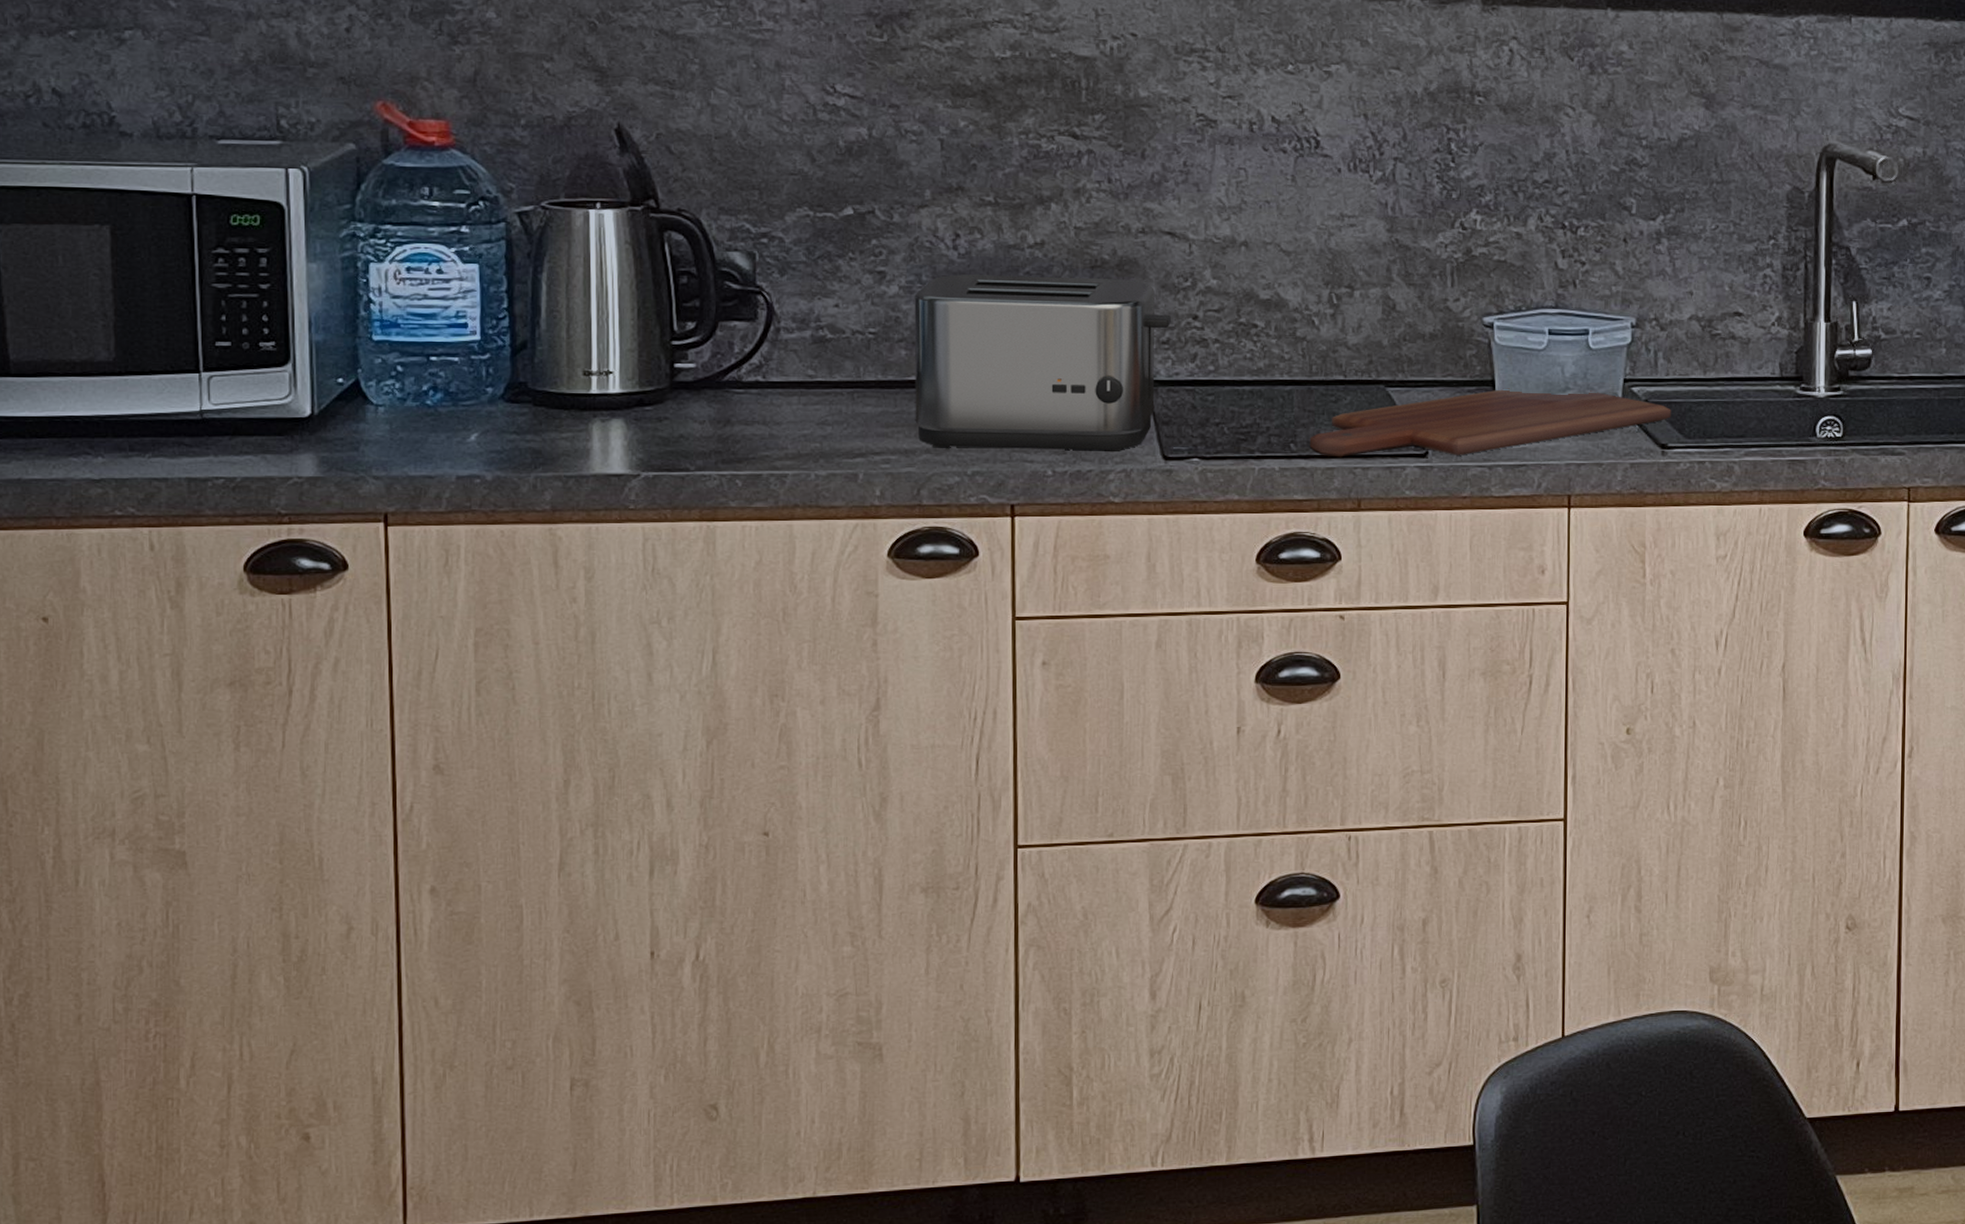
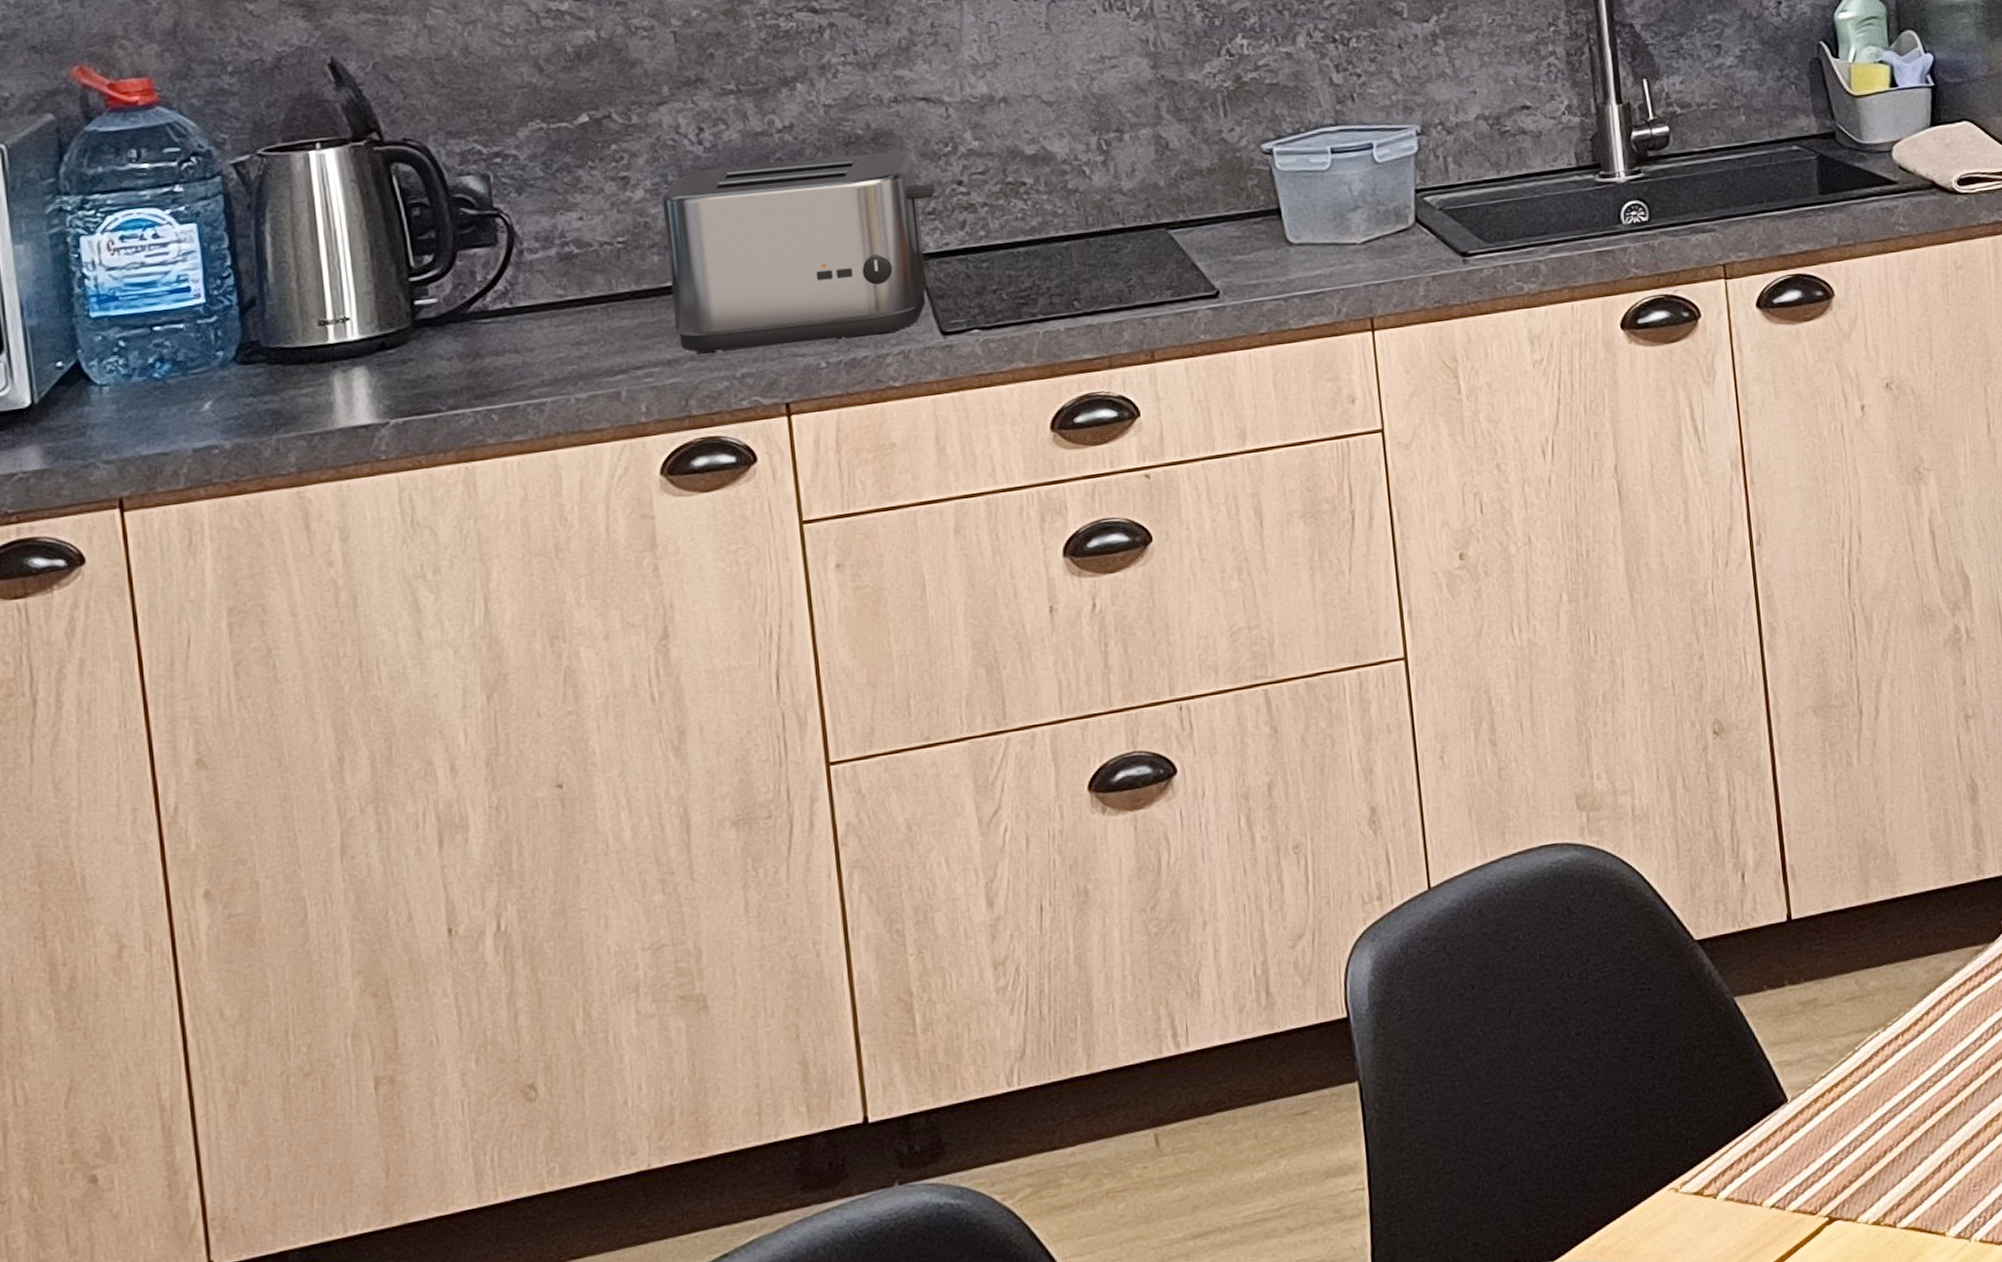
cutting board: present [1309,388,1671,458] -> none [1093,206,1469,310]

